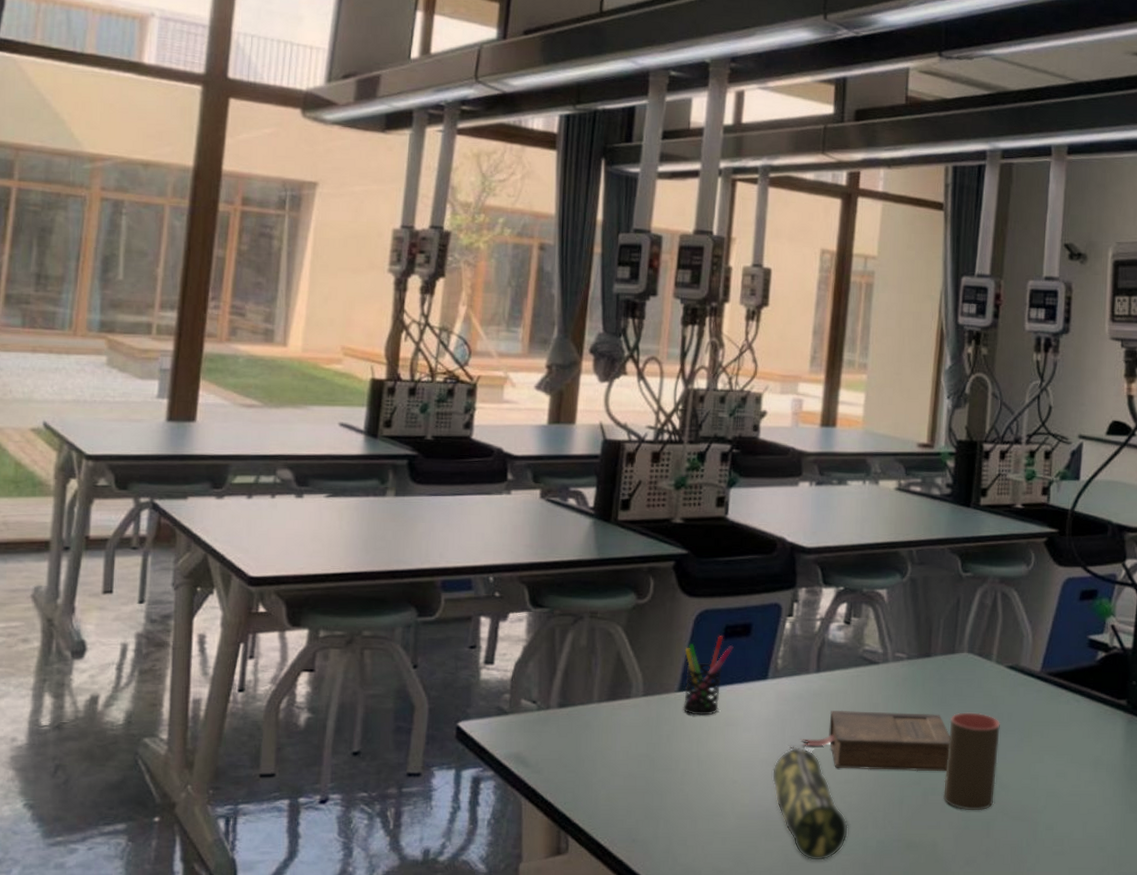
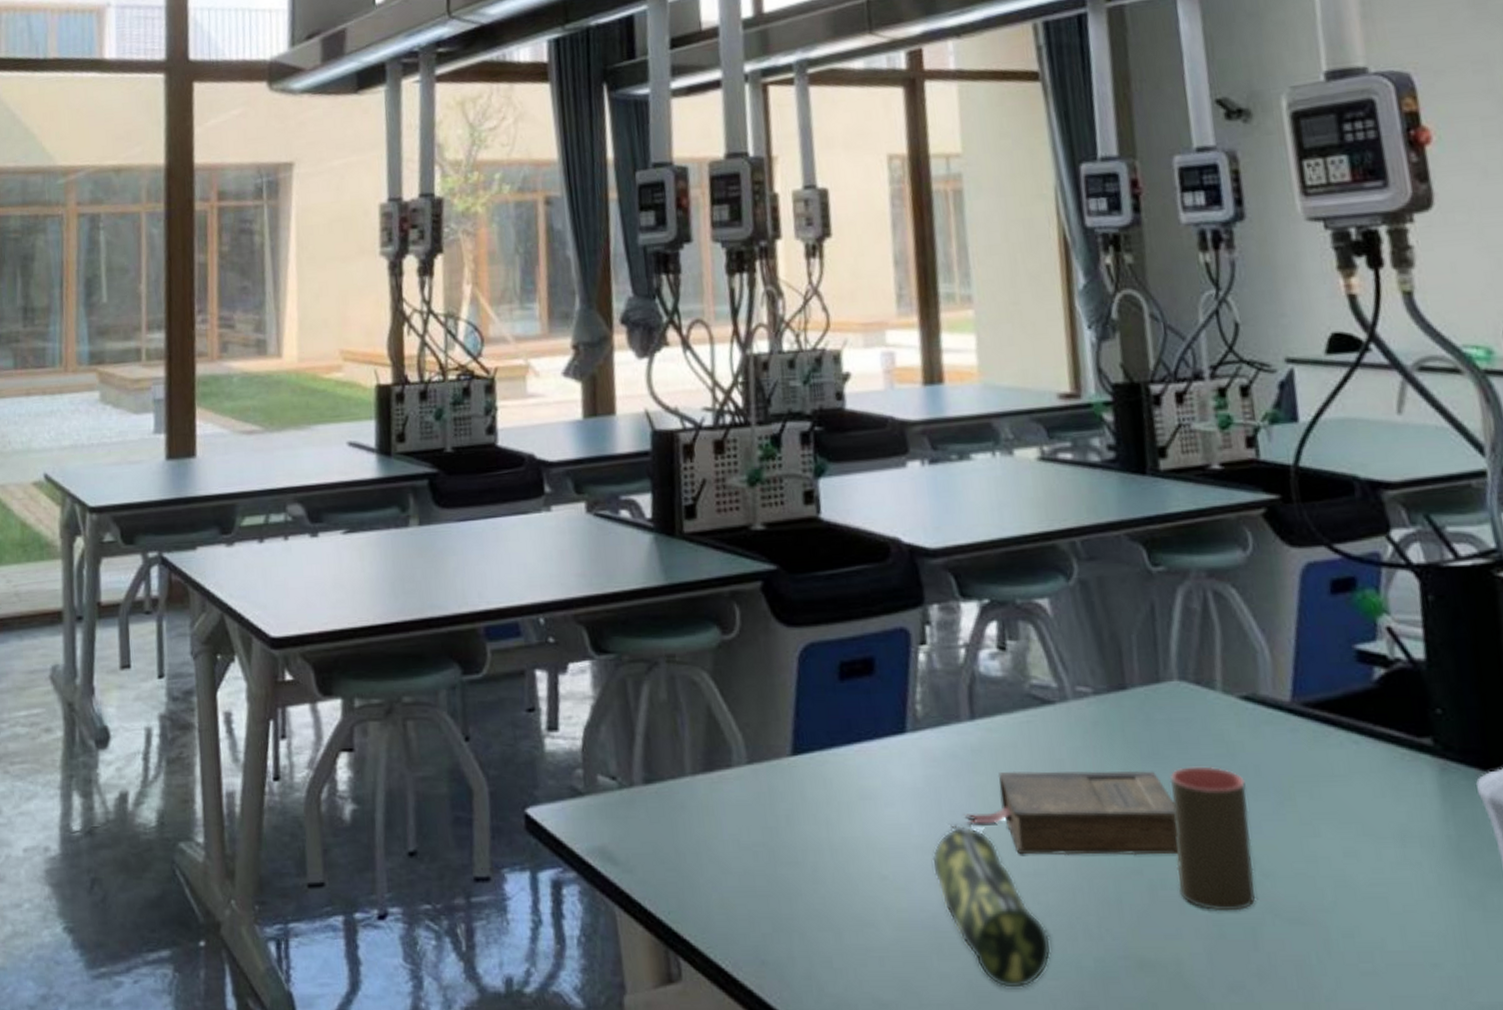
pen holder: present [683,636,734,716] -> none [791,676,855,787]

